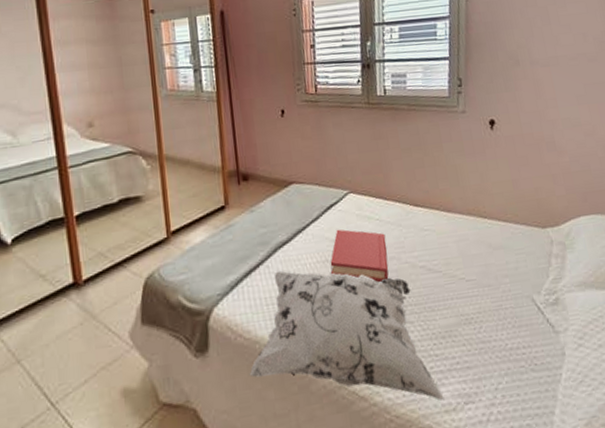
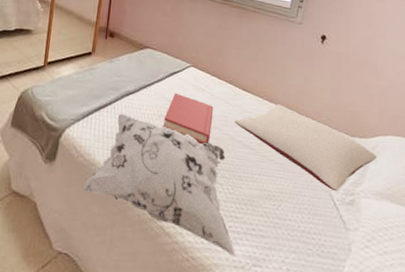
pillow: none [412,212,573,294] -> present [234,104,377,191]

